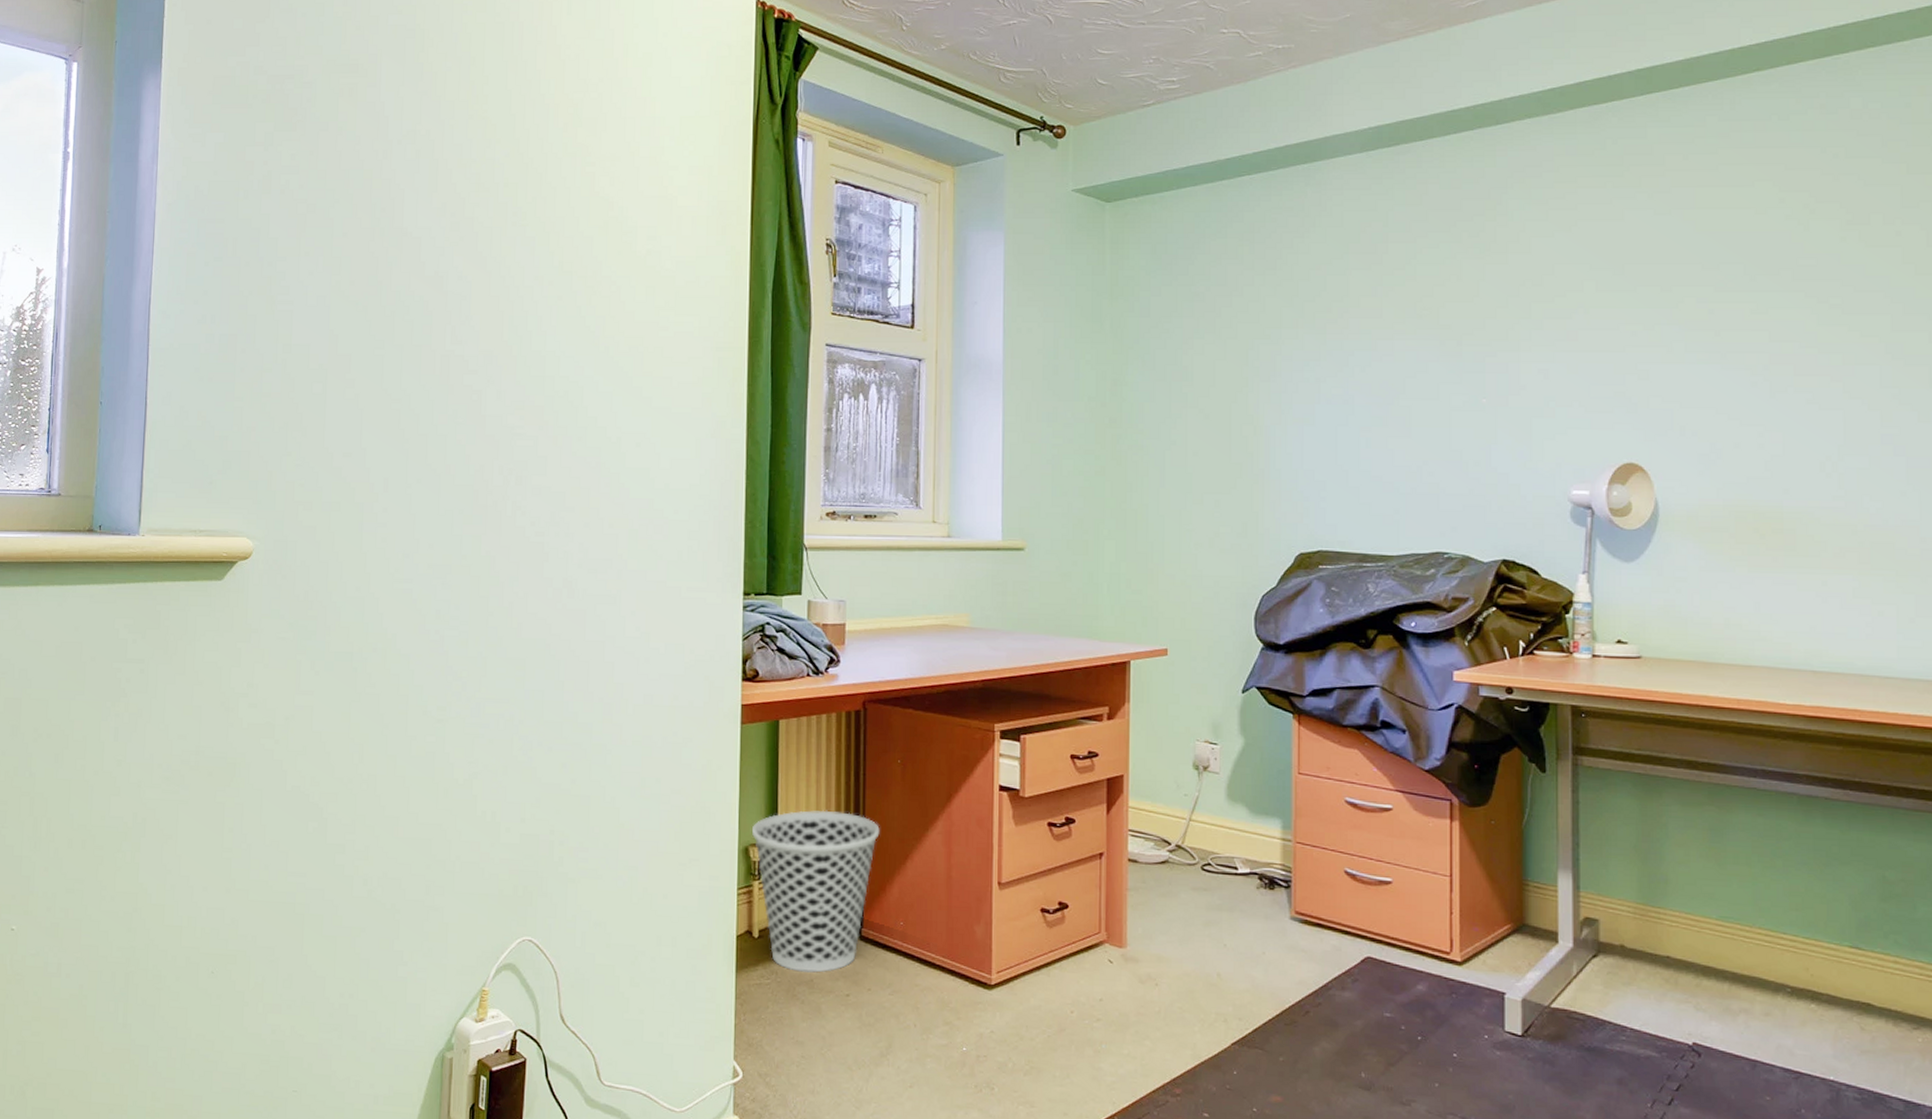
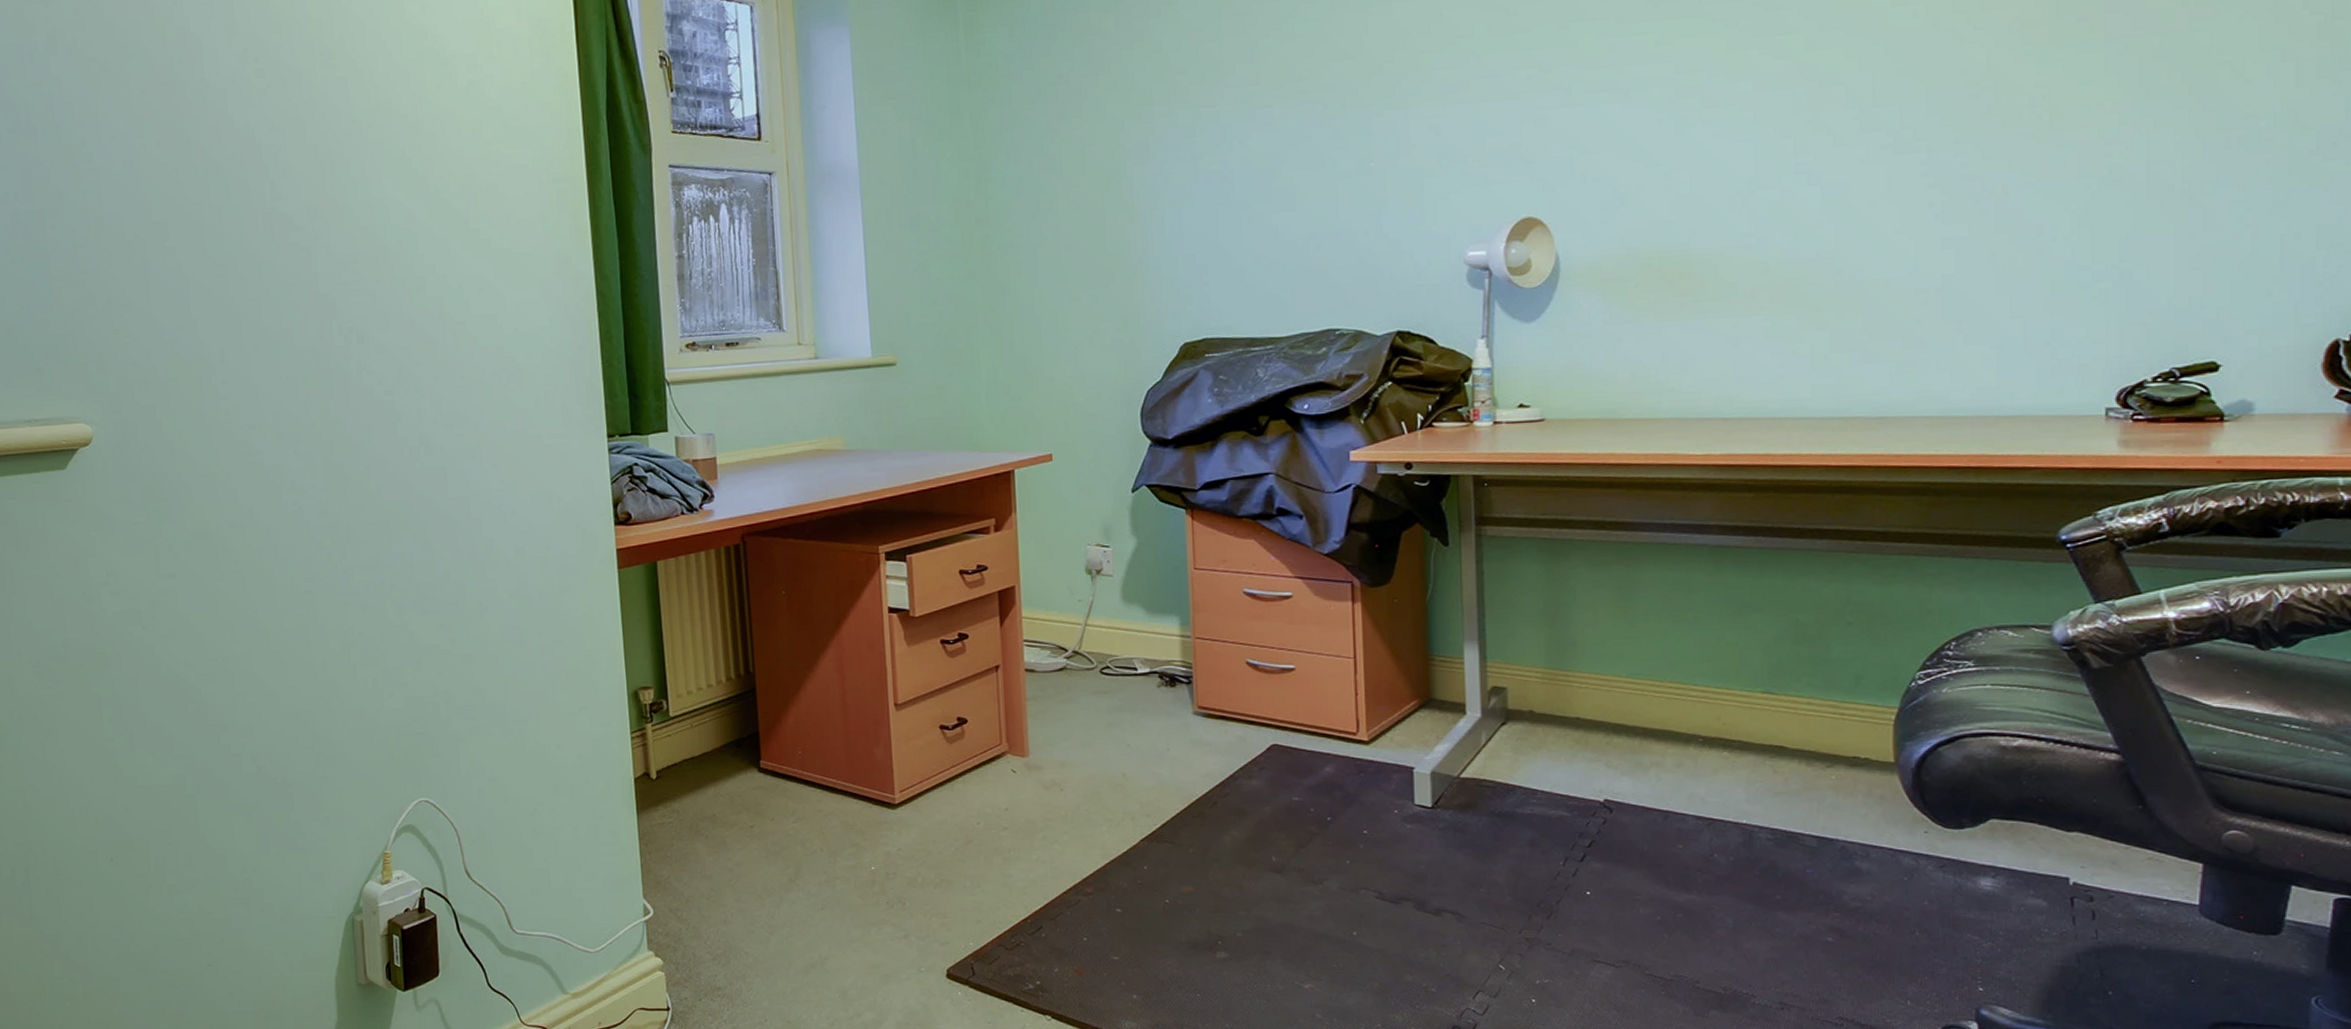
wastebasket: present [752,810,880,973] -> none [640,647,770,808]

